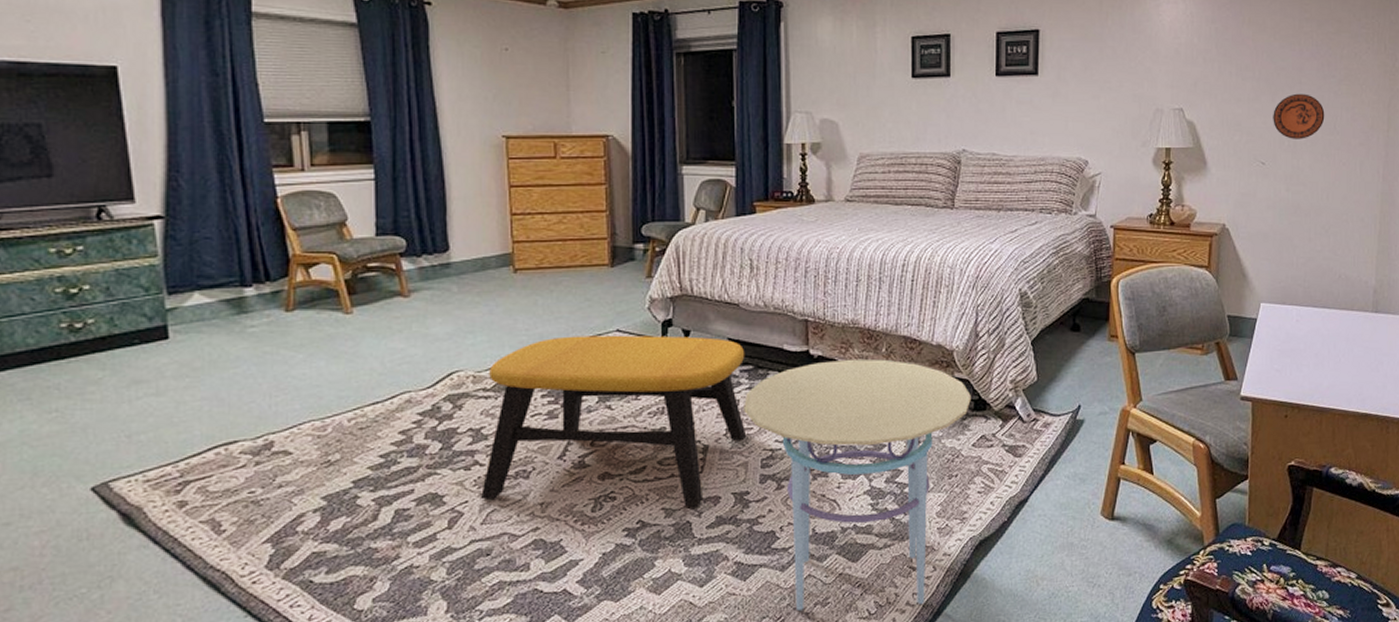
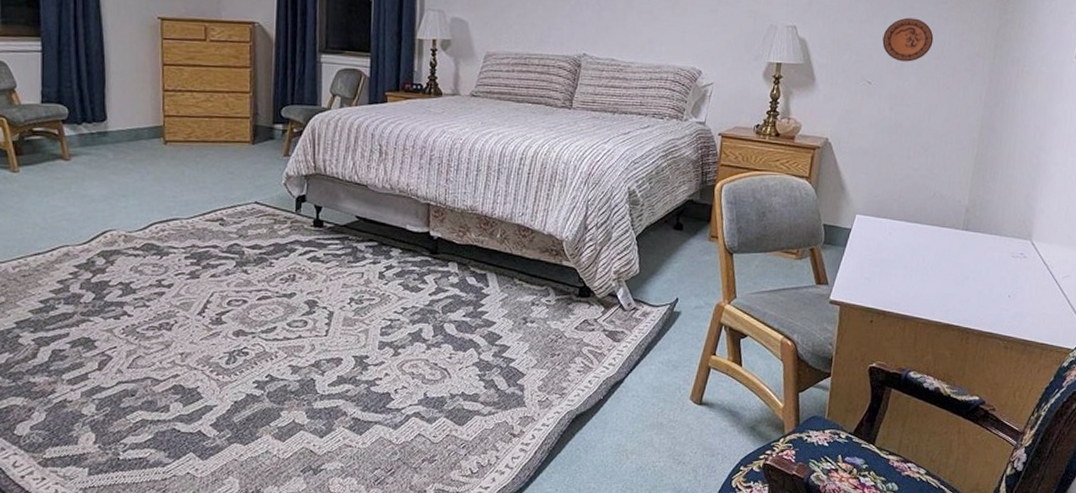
bench: present [481,335,747,507] -> none [128,205,371,366]
side table: present [744,359,971,610] -> none [367,242,577,467]

